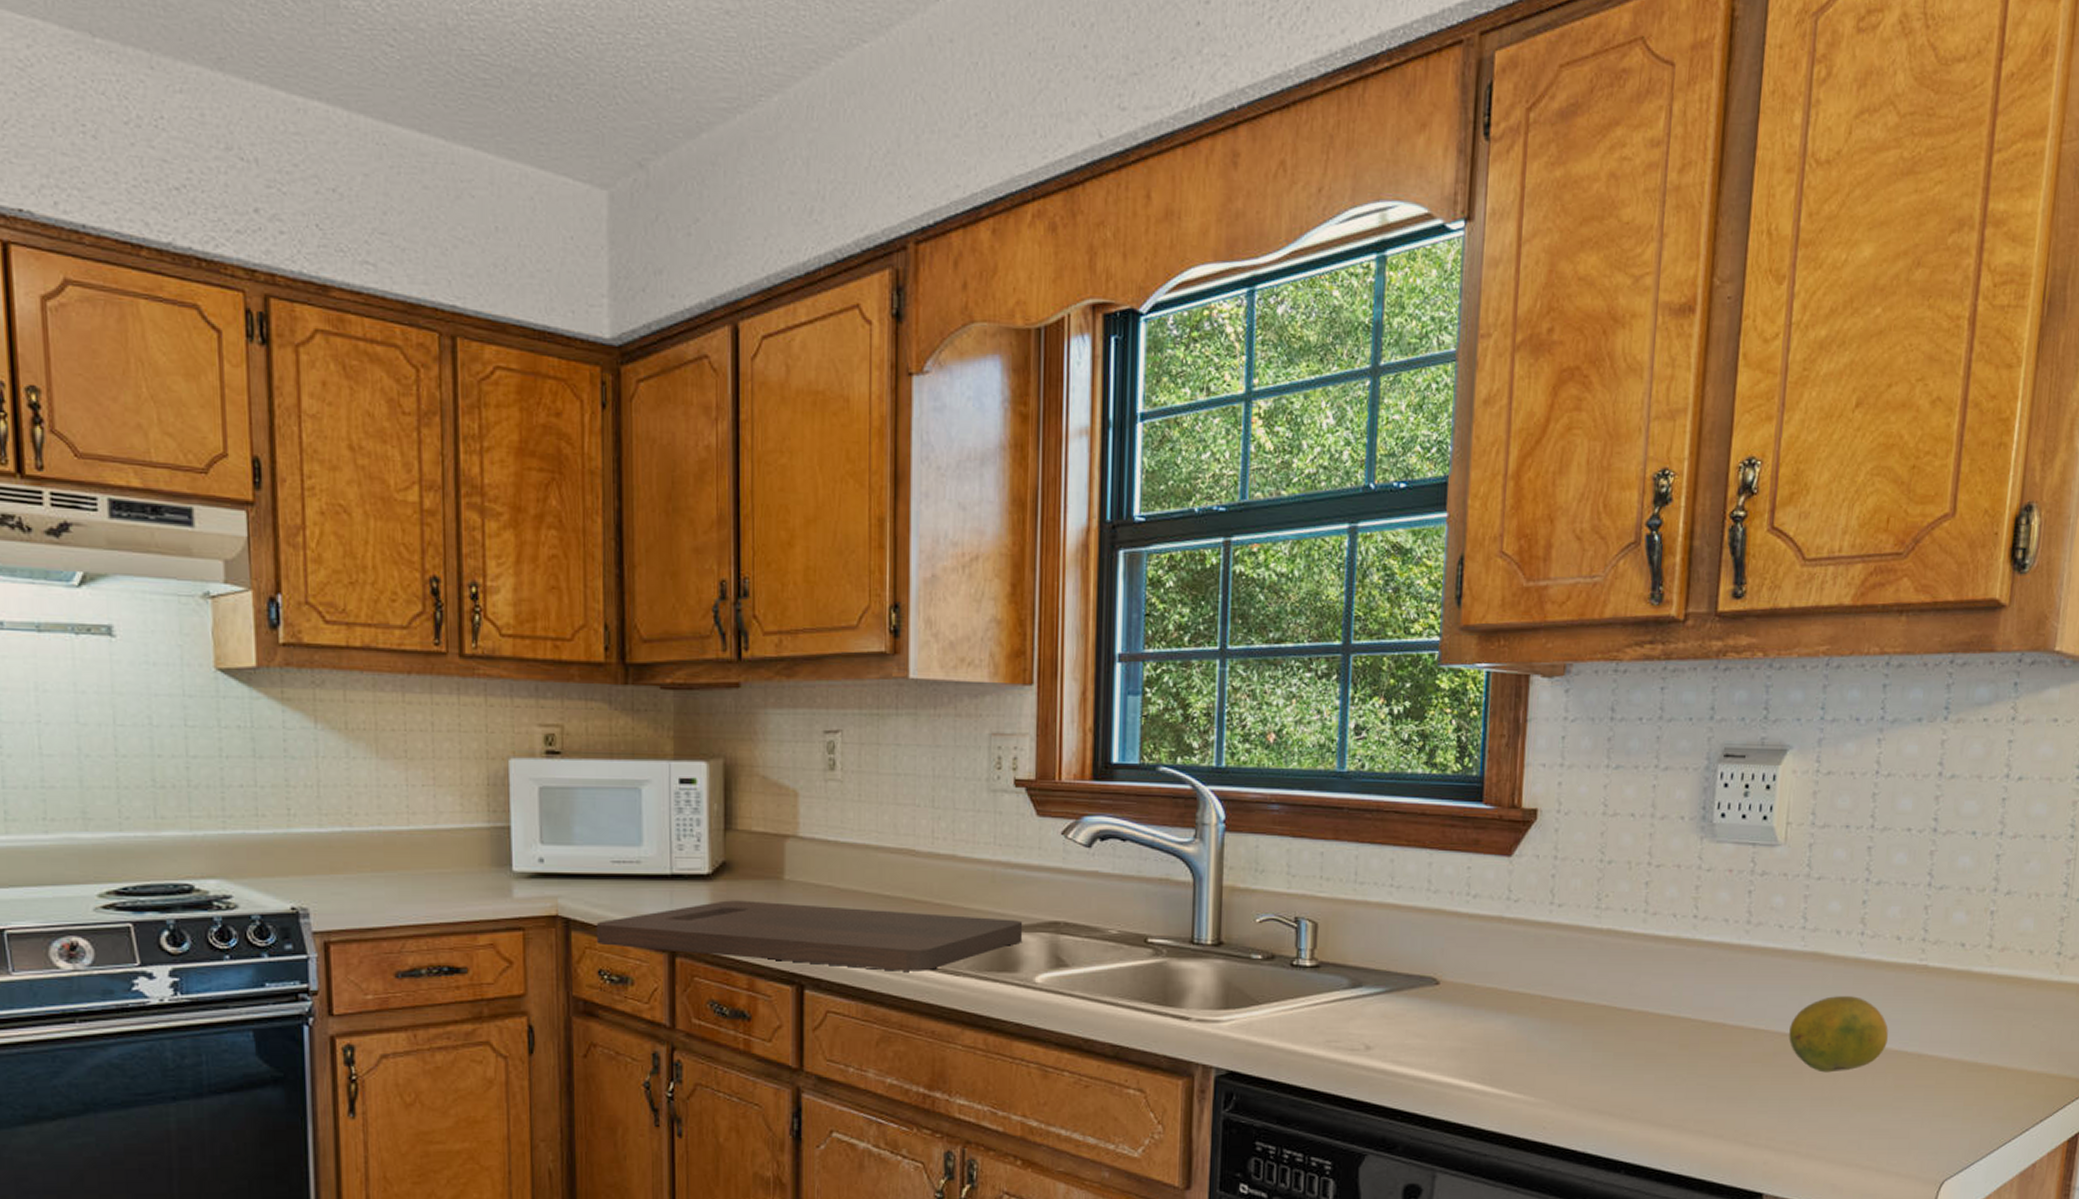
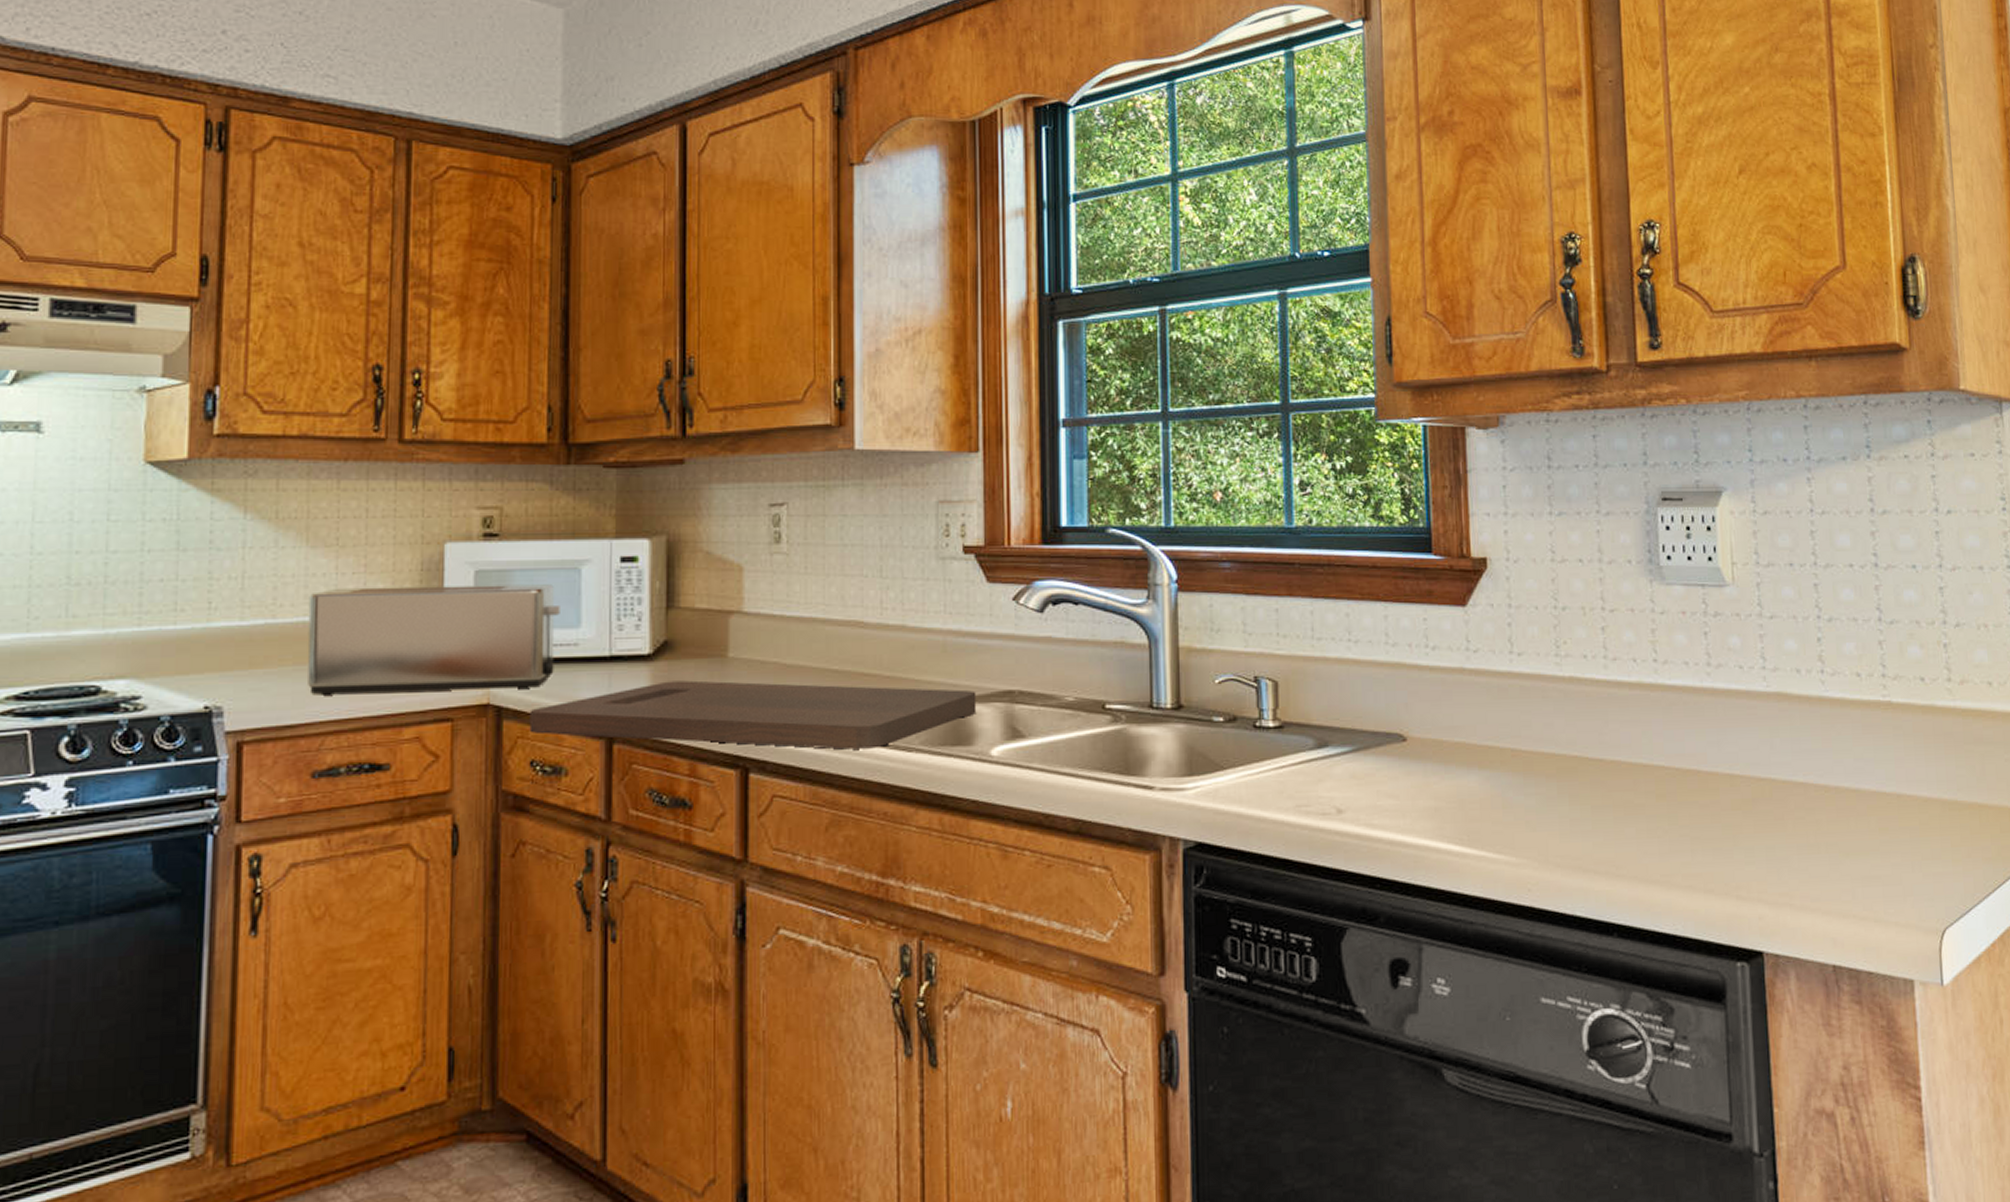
toaster: none [382,799,622,903] -> present [307,584,560,695]
fruit: present [1789,996,1889,1073] -> none [1764,736,1865,818]

